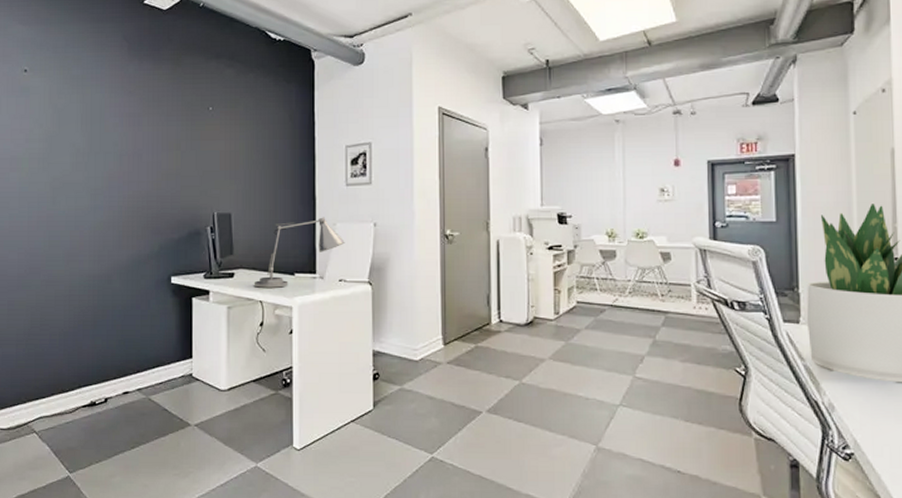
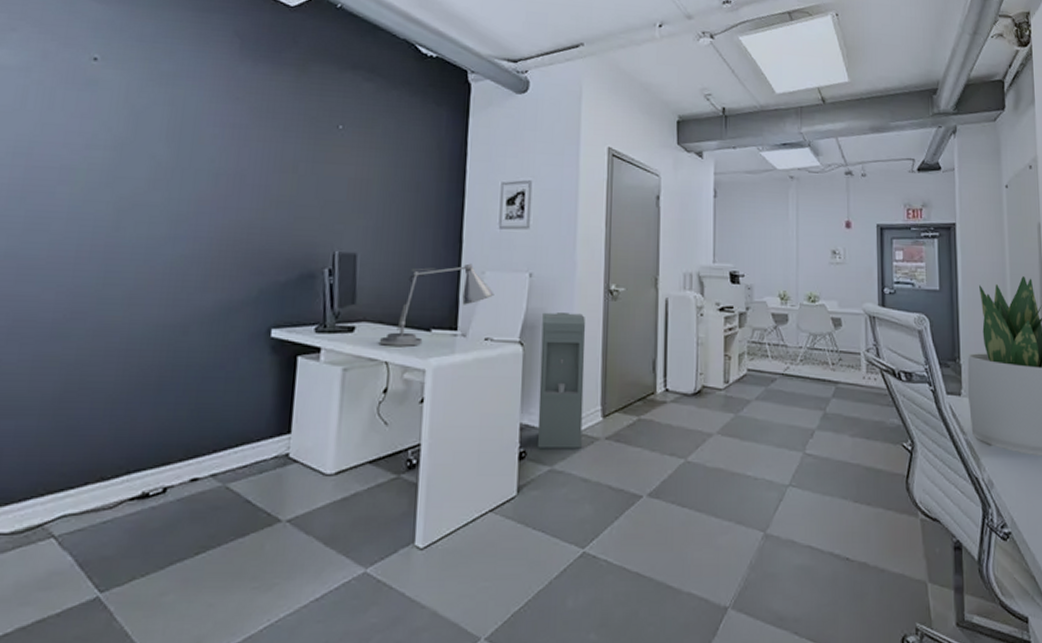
water cooler: none [387,256,426,371] -> present [537,312,586,448]

